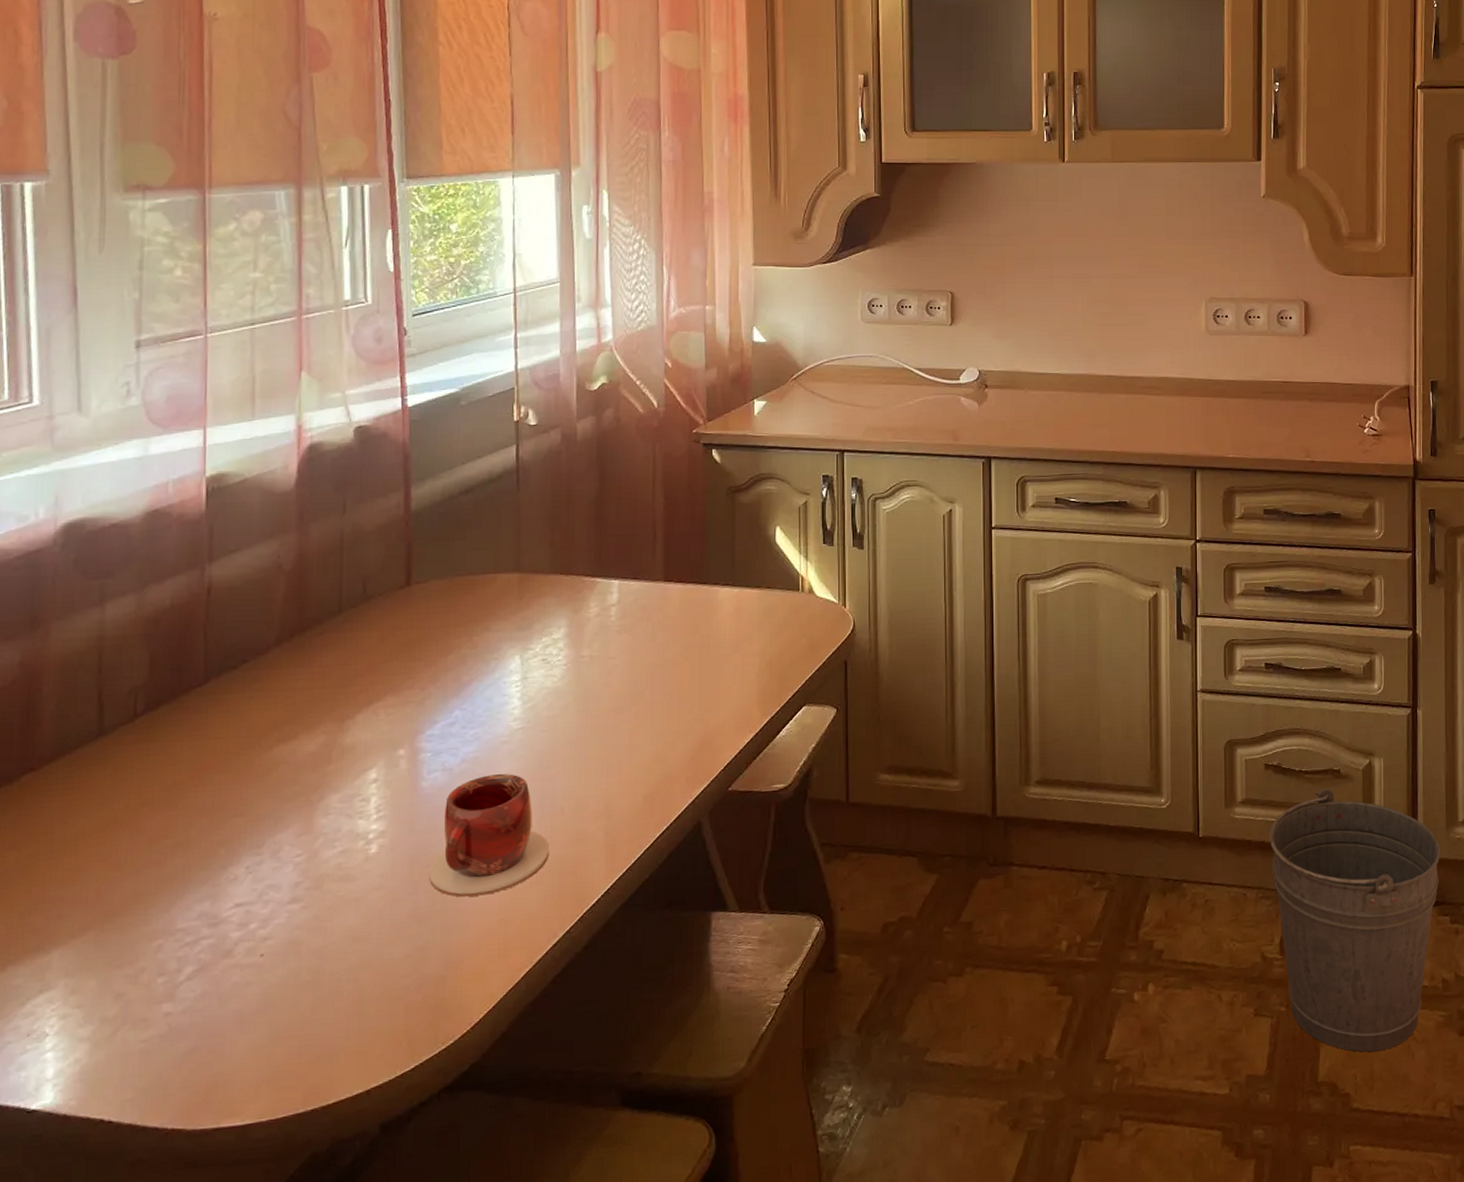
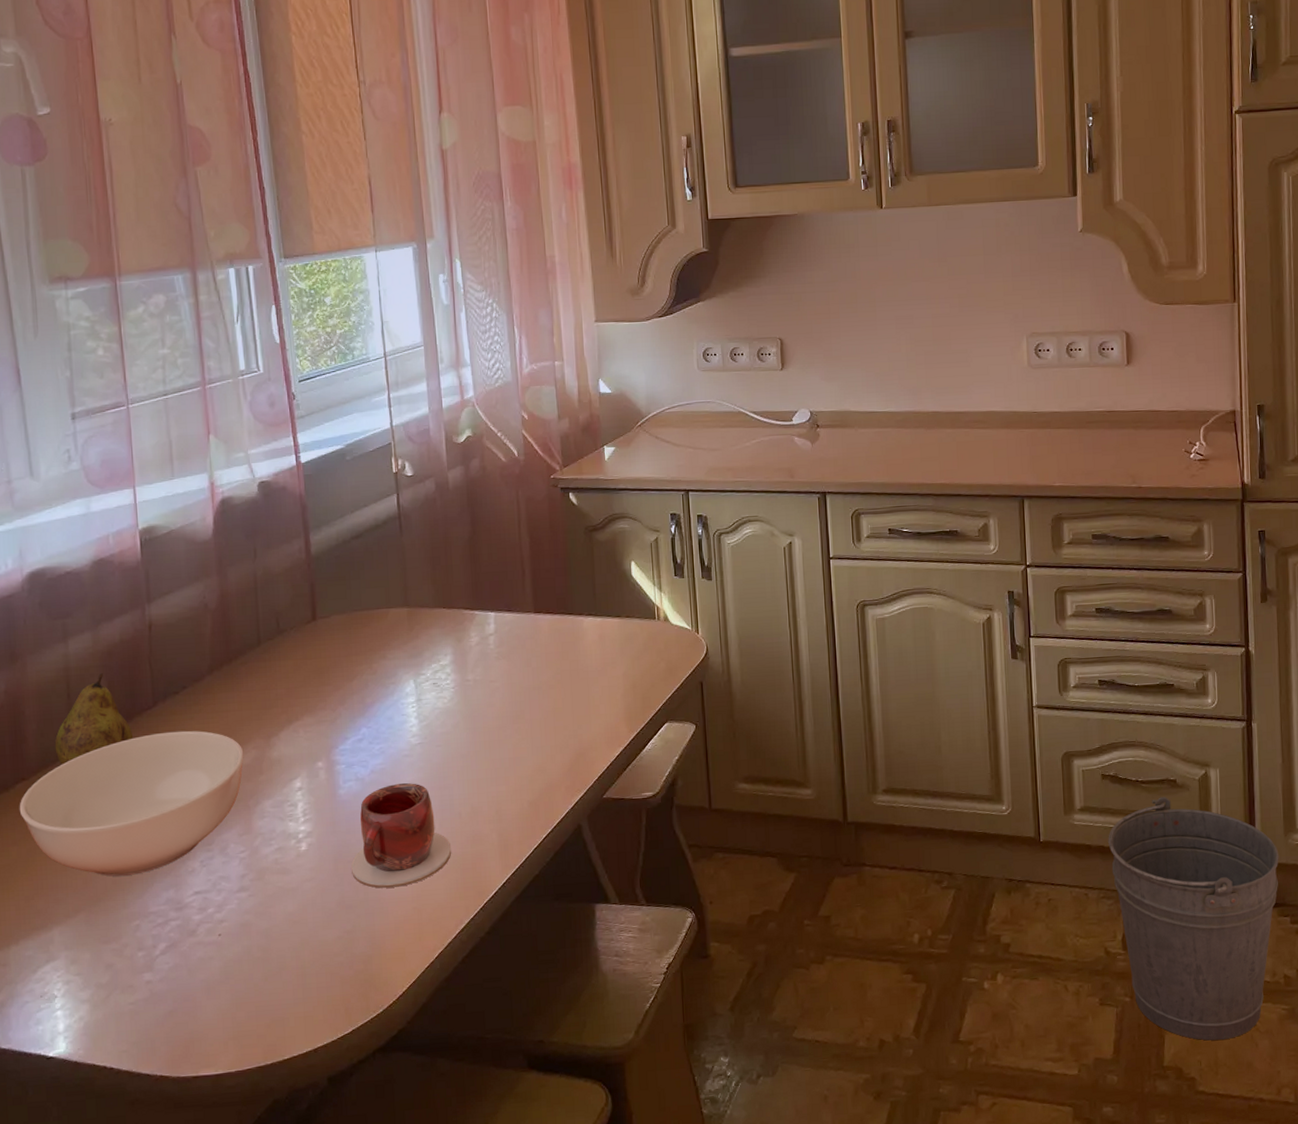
bowl: none [23,712,311,887] -> present [19,730,244,877]
fruit: none [76,643,177,752] -> present [54,673,134,765]

